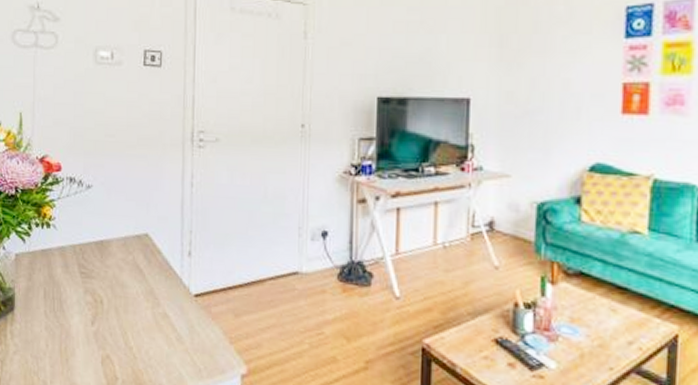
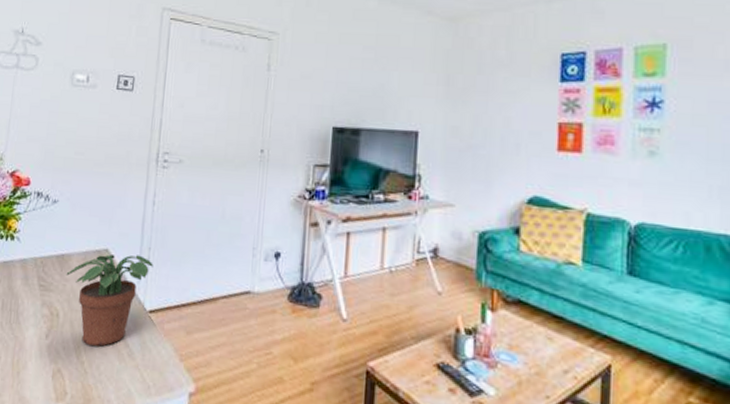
potted plant: none [107,239,196,332] -> present [66,254,153,347]

